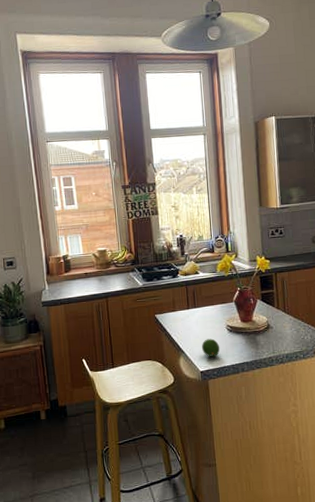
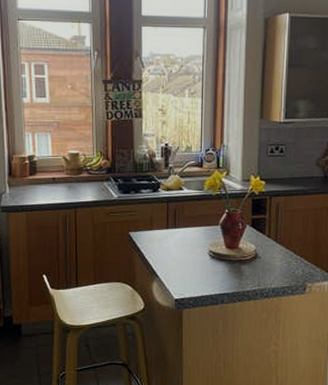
fruit: present [201,338,220,357] -> none [178,264,199,284]

